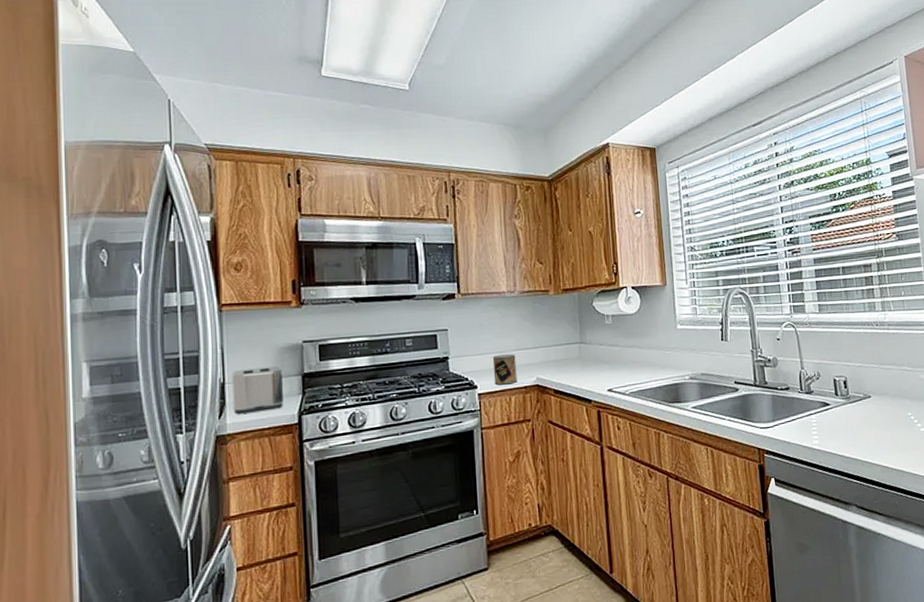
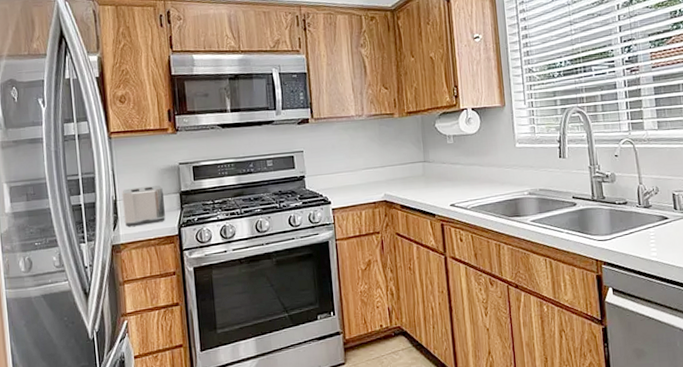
tin can: present [492,354,517,386] -> none [344,172,367,201]

